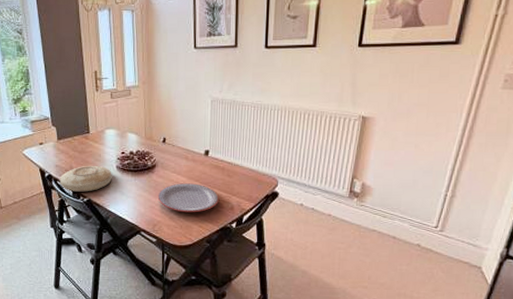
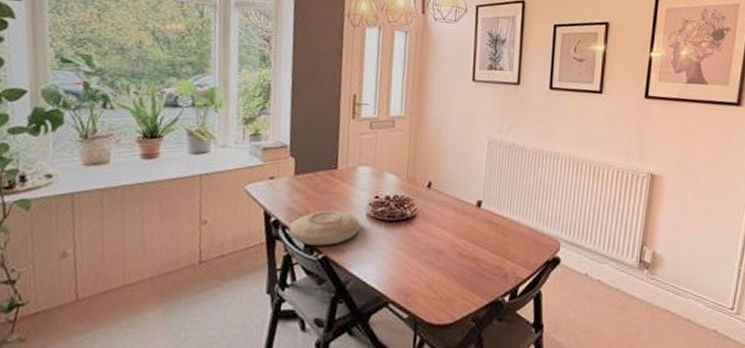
plate: present [157,183,219,213] -> none [414,240,490,280]

